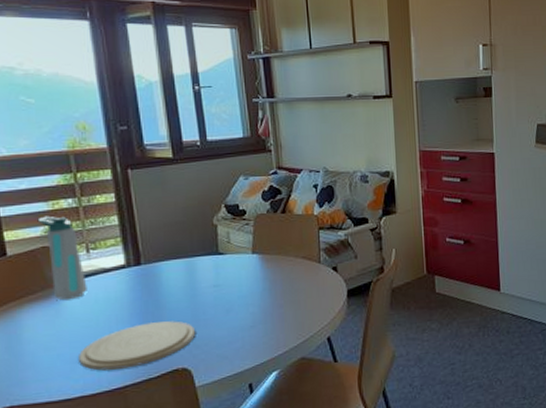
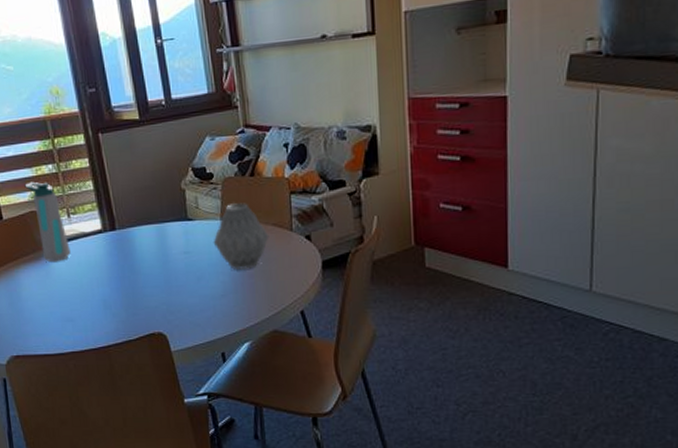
plate: present [79,321,196,371] -> none [68,286,170,330]
vase: none [243,237,299,301] -> present [213,203,269,270]

